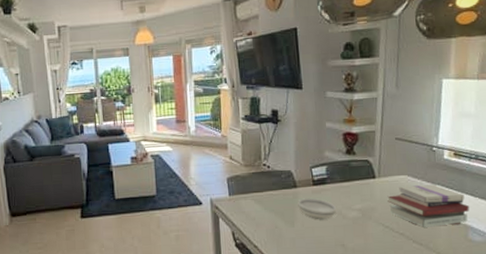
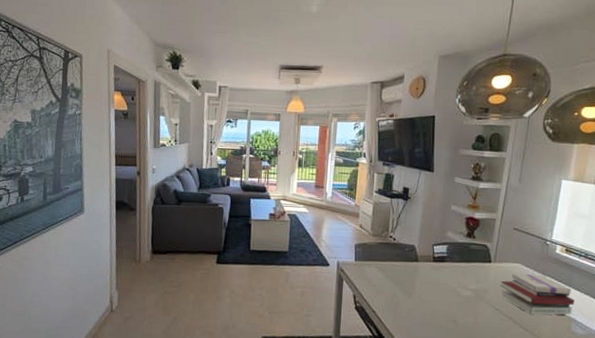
bowl: present [298,197,337,219] -> none [417,272,453,294]

